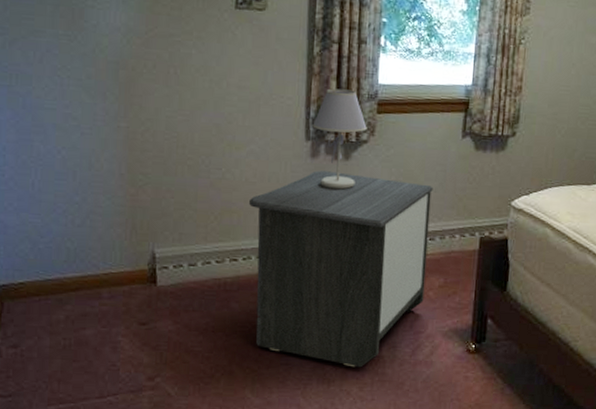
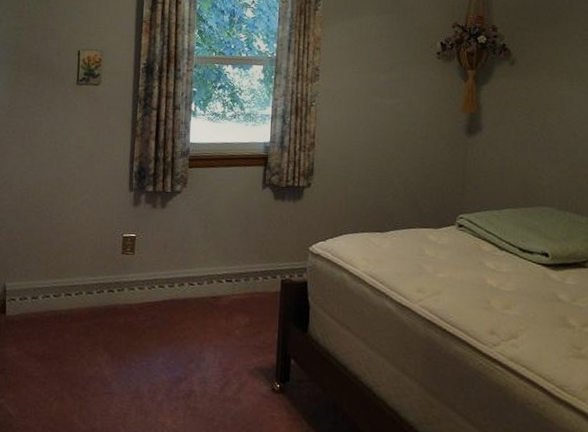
nightstand: present [249,170,433,368] -> none [82,217,238,401]
table lamp: present [312,88,367,190] -> none [135,147,180,234]

